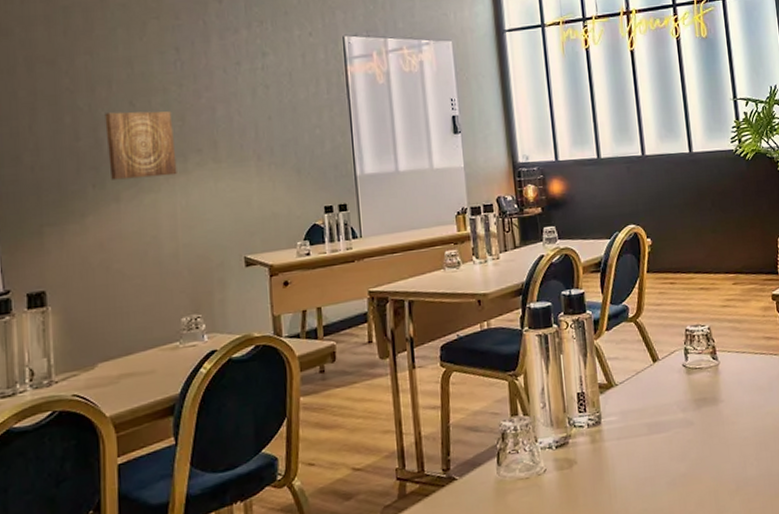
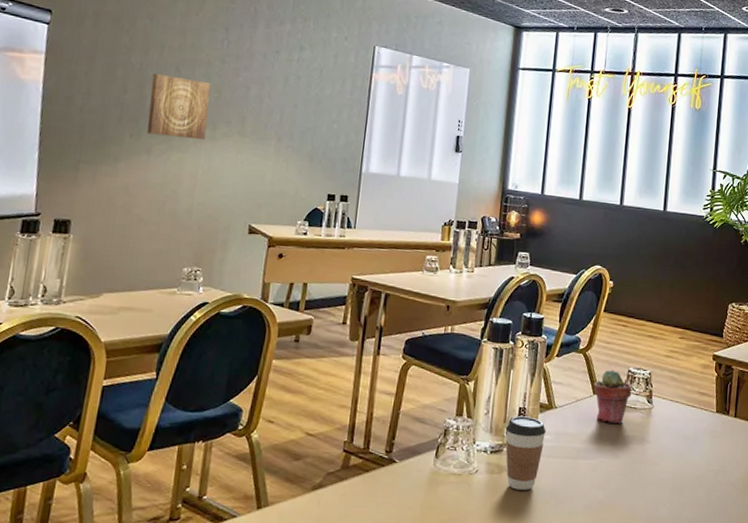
coffee cup: none [566,400,612,482] -> present [505,416,546,490]
potted succulent: none [652,332,694,390] -> present [593,370,633,424]

